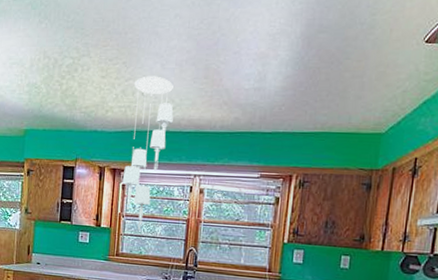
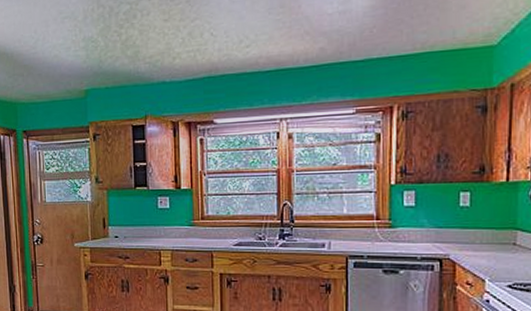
ceiling light fixture: present [122,76,174,230] -> none [199,11,250,187]

